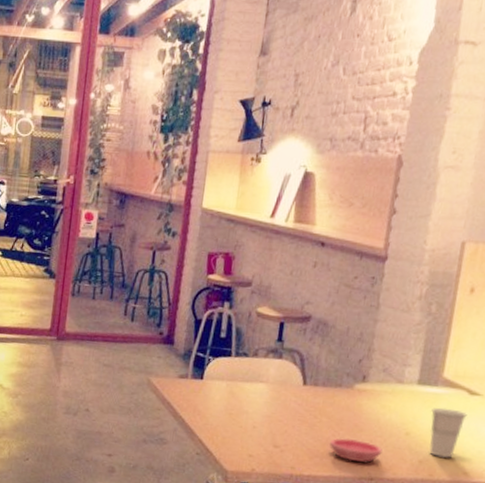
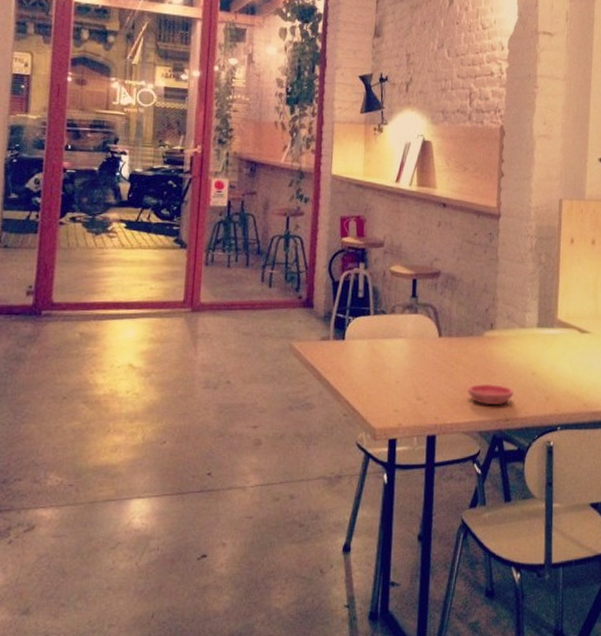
cup: present [429,407,467,459] -> none [551,347,580,393]

